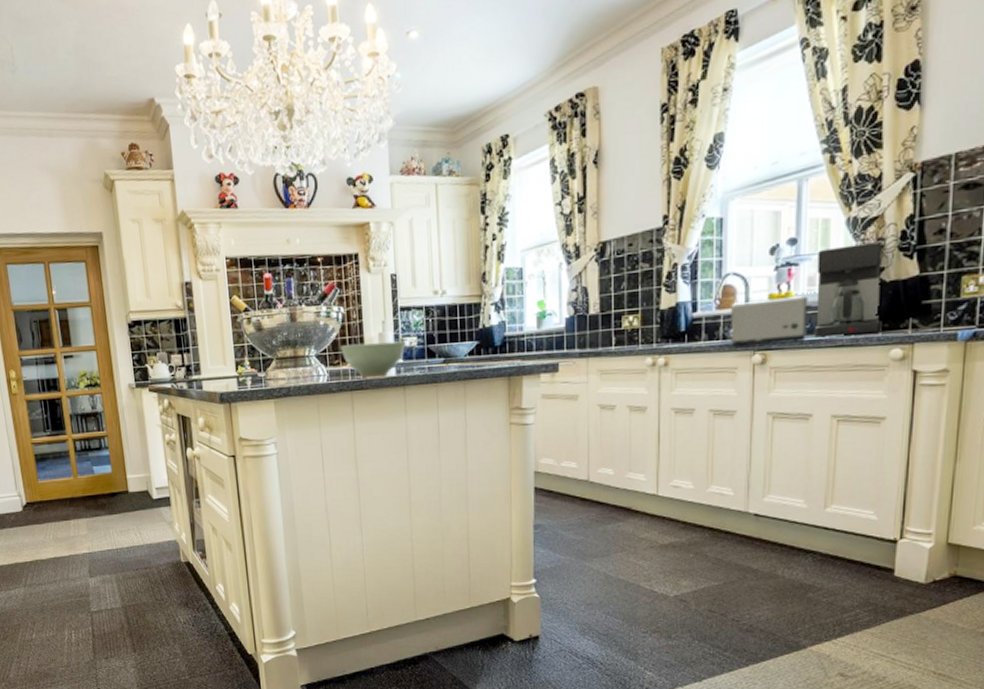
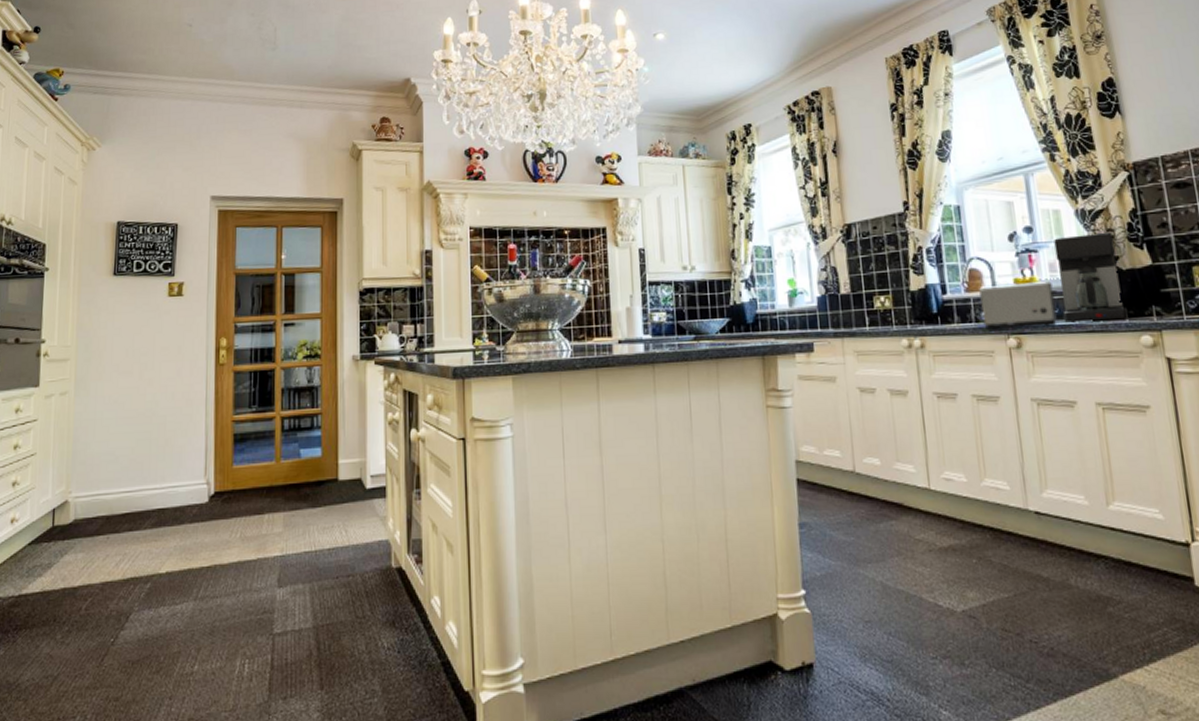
bowl: present [340,341,406,379] -> none [586,316,655,355]

